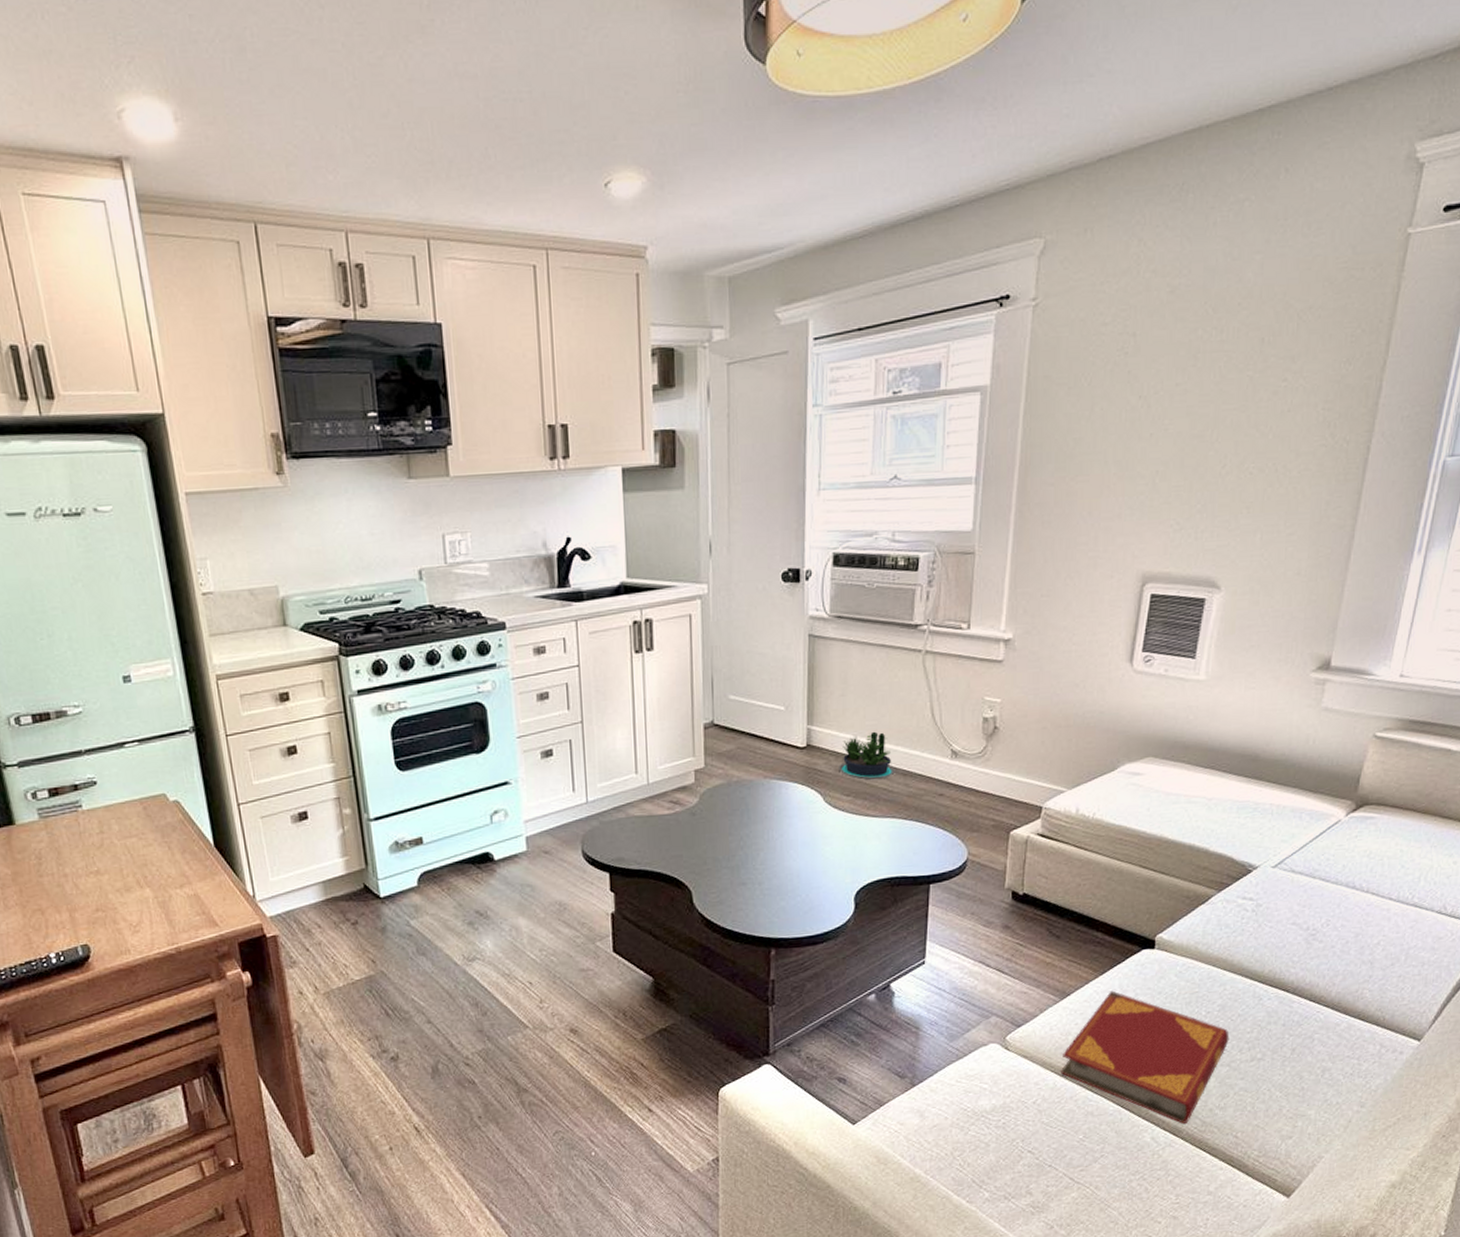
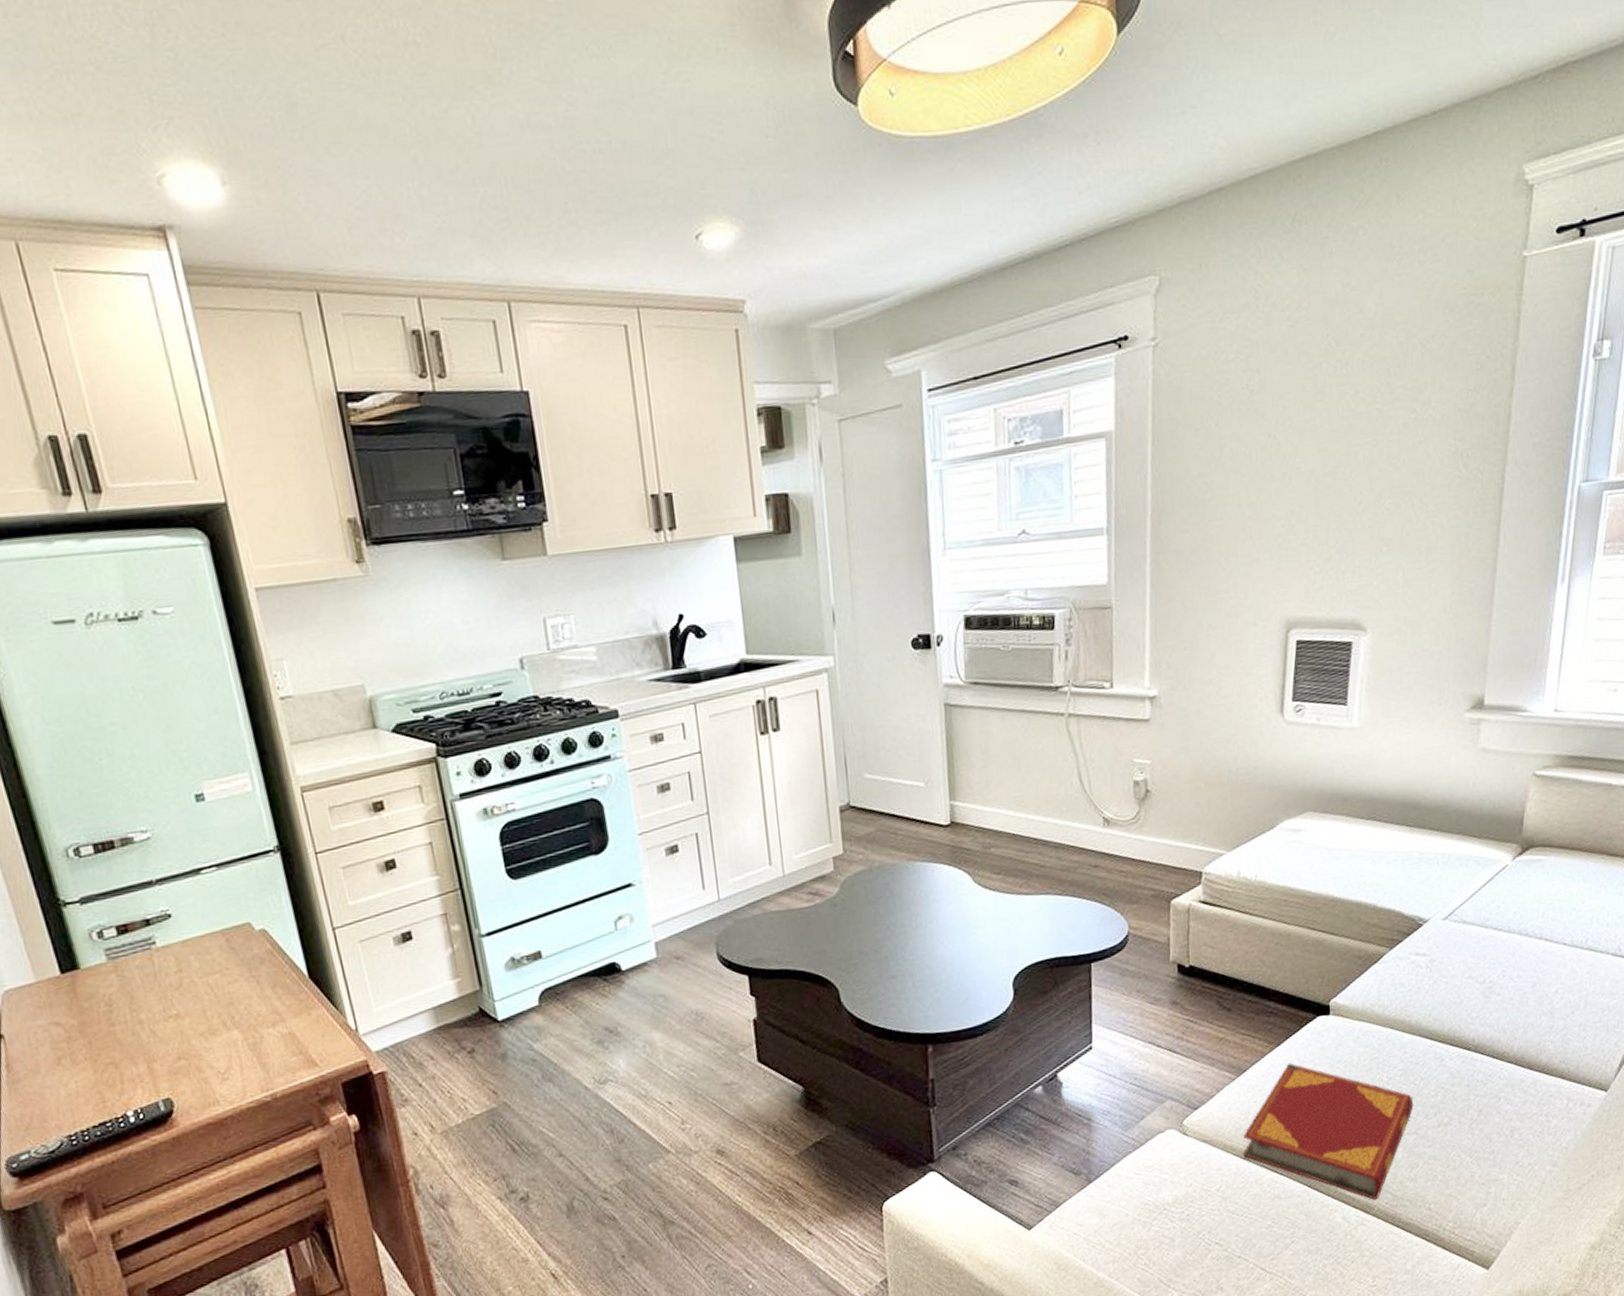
potted plant: present [839,731,895,781] -> none [986,803,1046,856]

